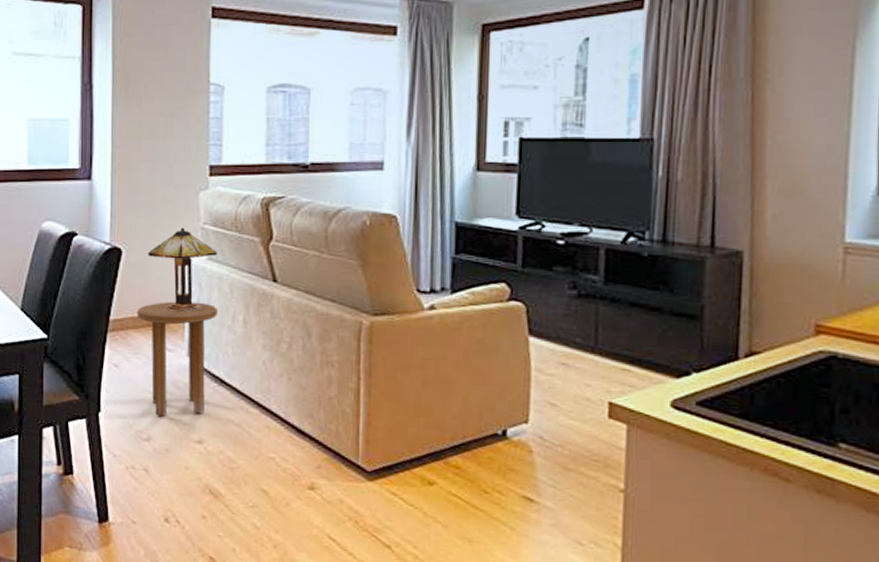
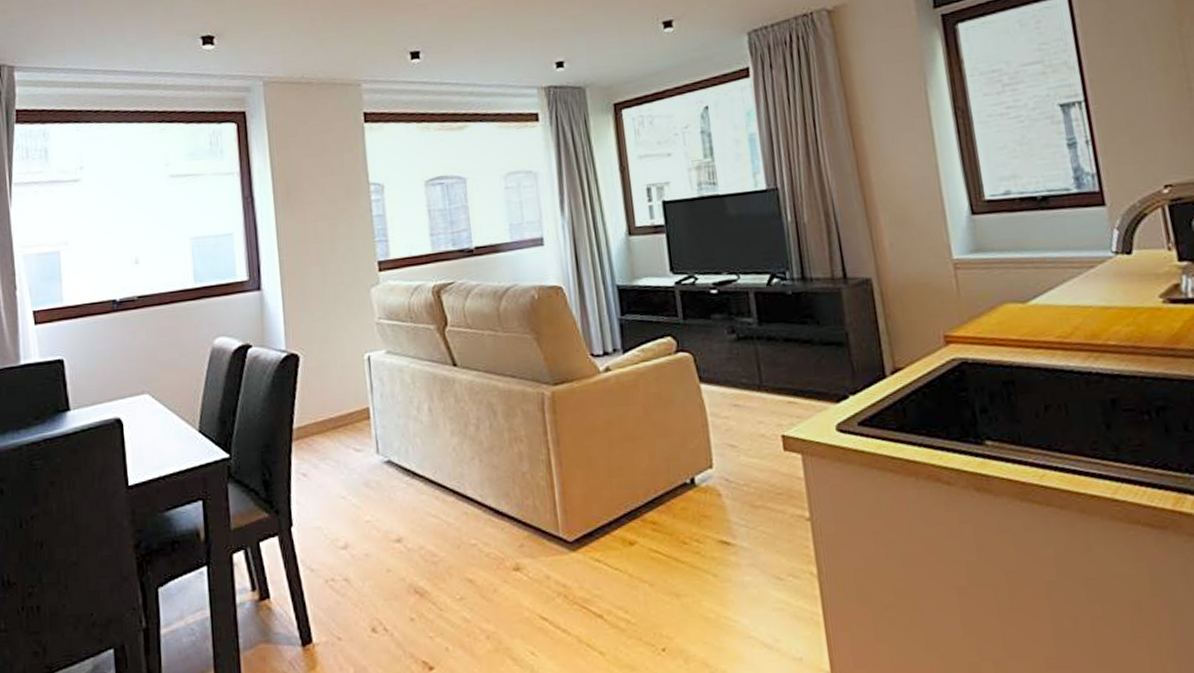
side table: present [136,301,217,417] -> none [320,397,402,521]
table lamp: present [148,227,217,311] -> none [326,324,395,409]

